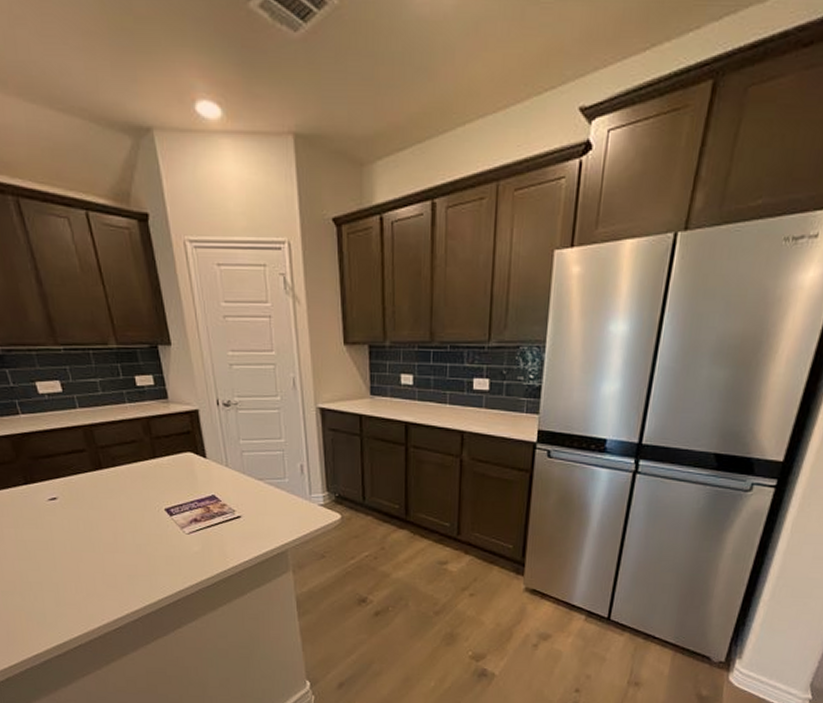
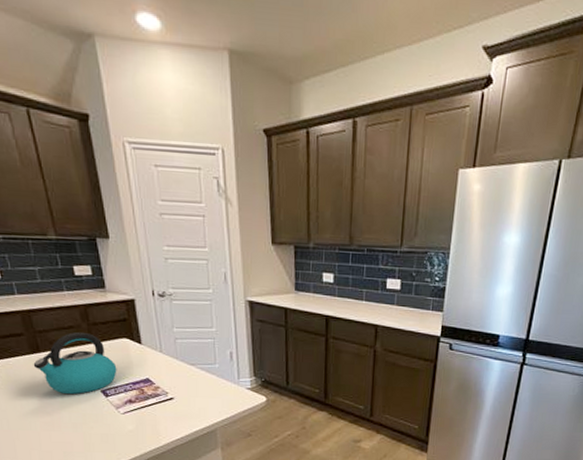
kettle: none [95,446,182,514] -> present [33,331,117,395]

